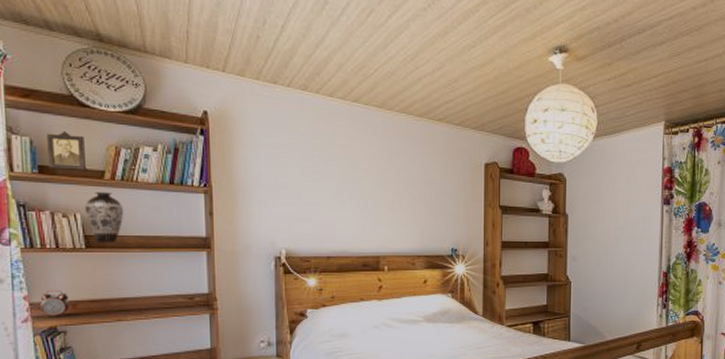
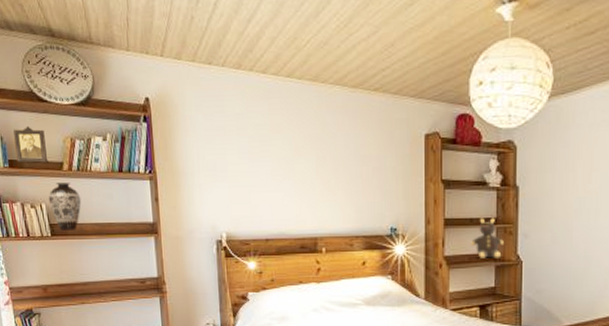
alarm clock: present [39,289,70,317] -> none [17,274,42,300]
teddy bear: none [525,242,555,280] -> present [470,218,504,260]

